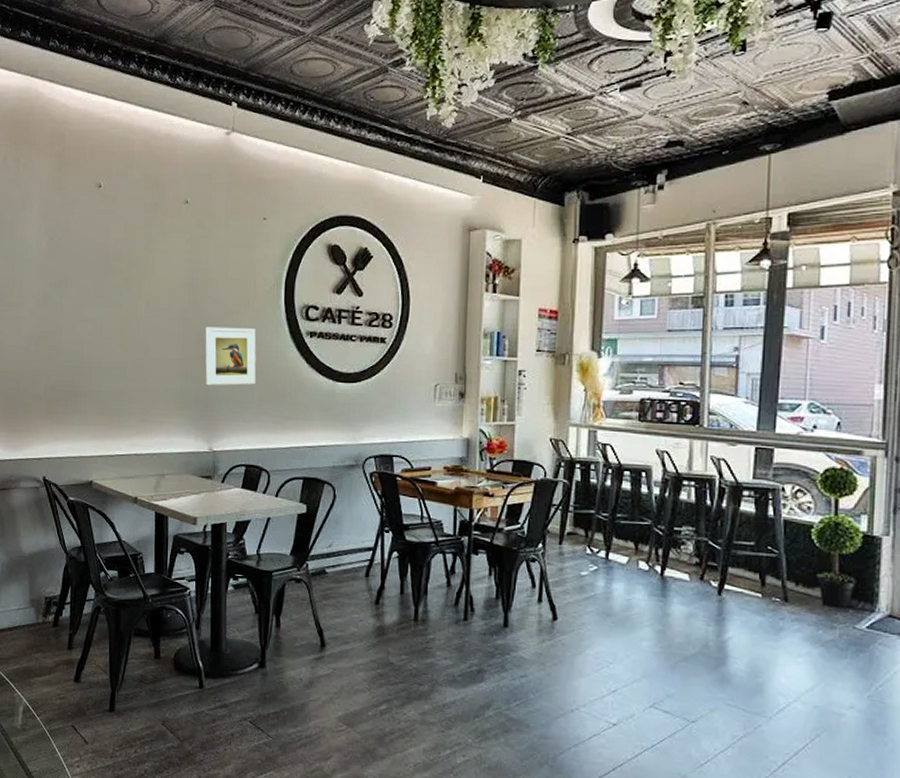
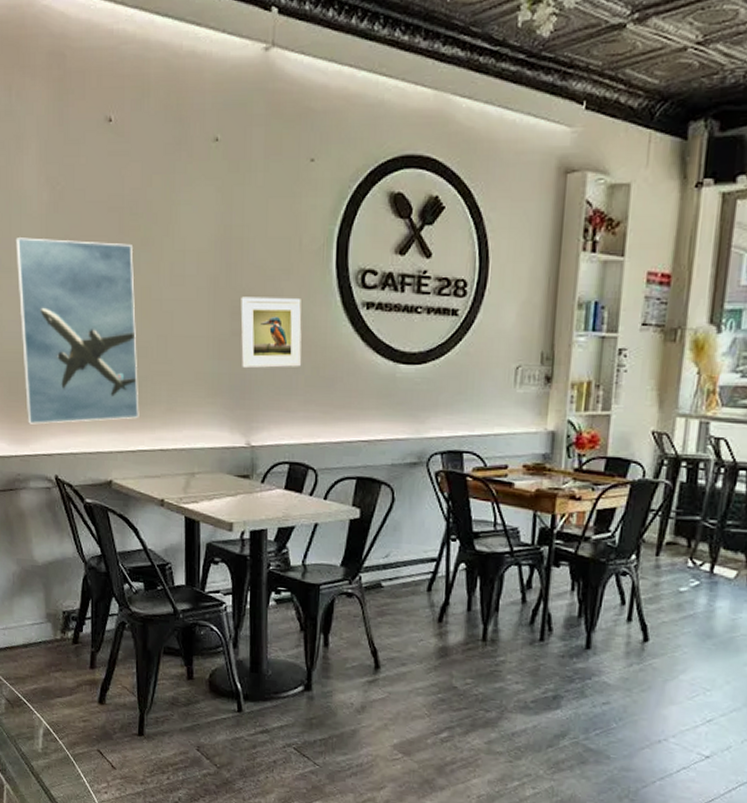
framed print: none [17,278,118,433] -> present [15,237,139,425]

